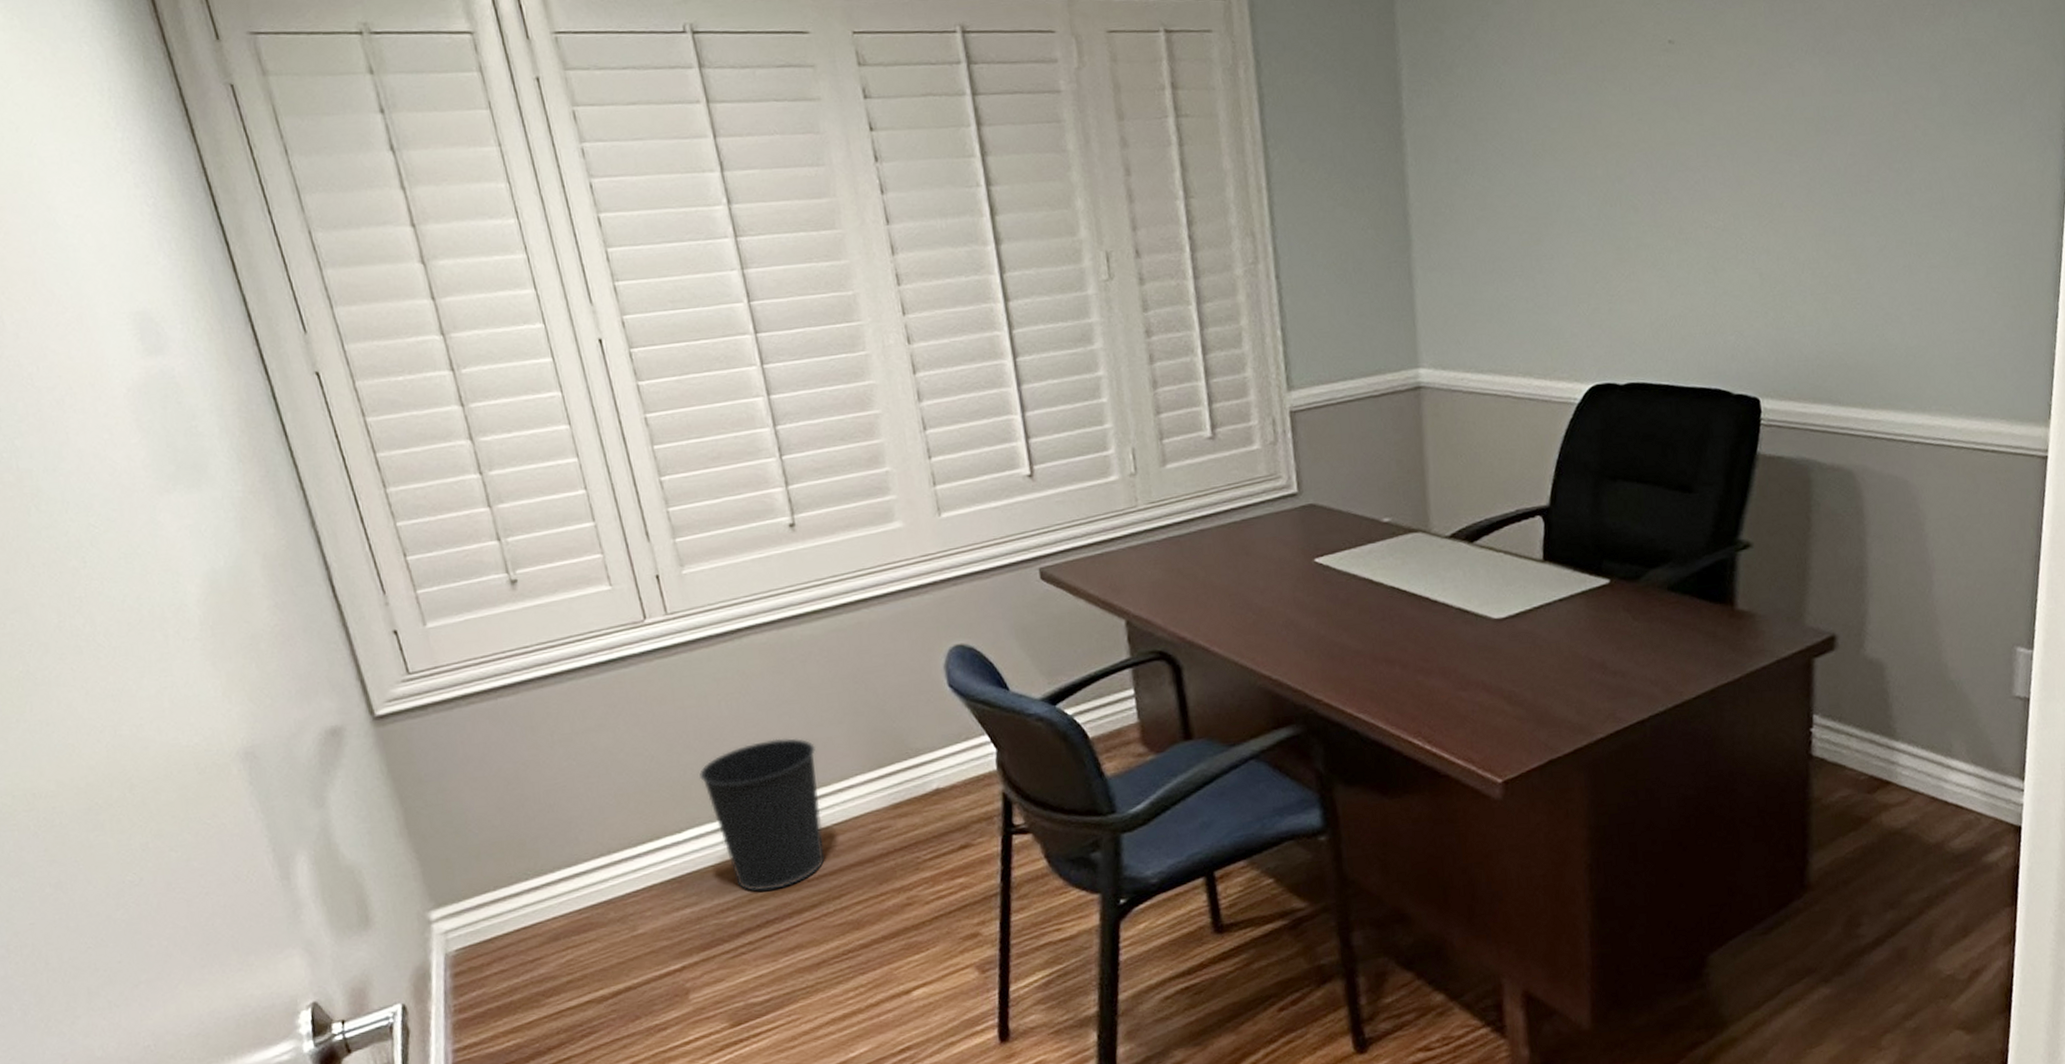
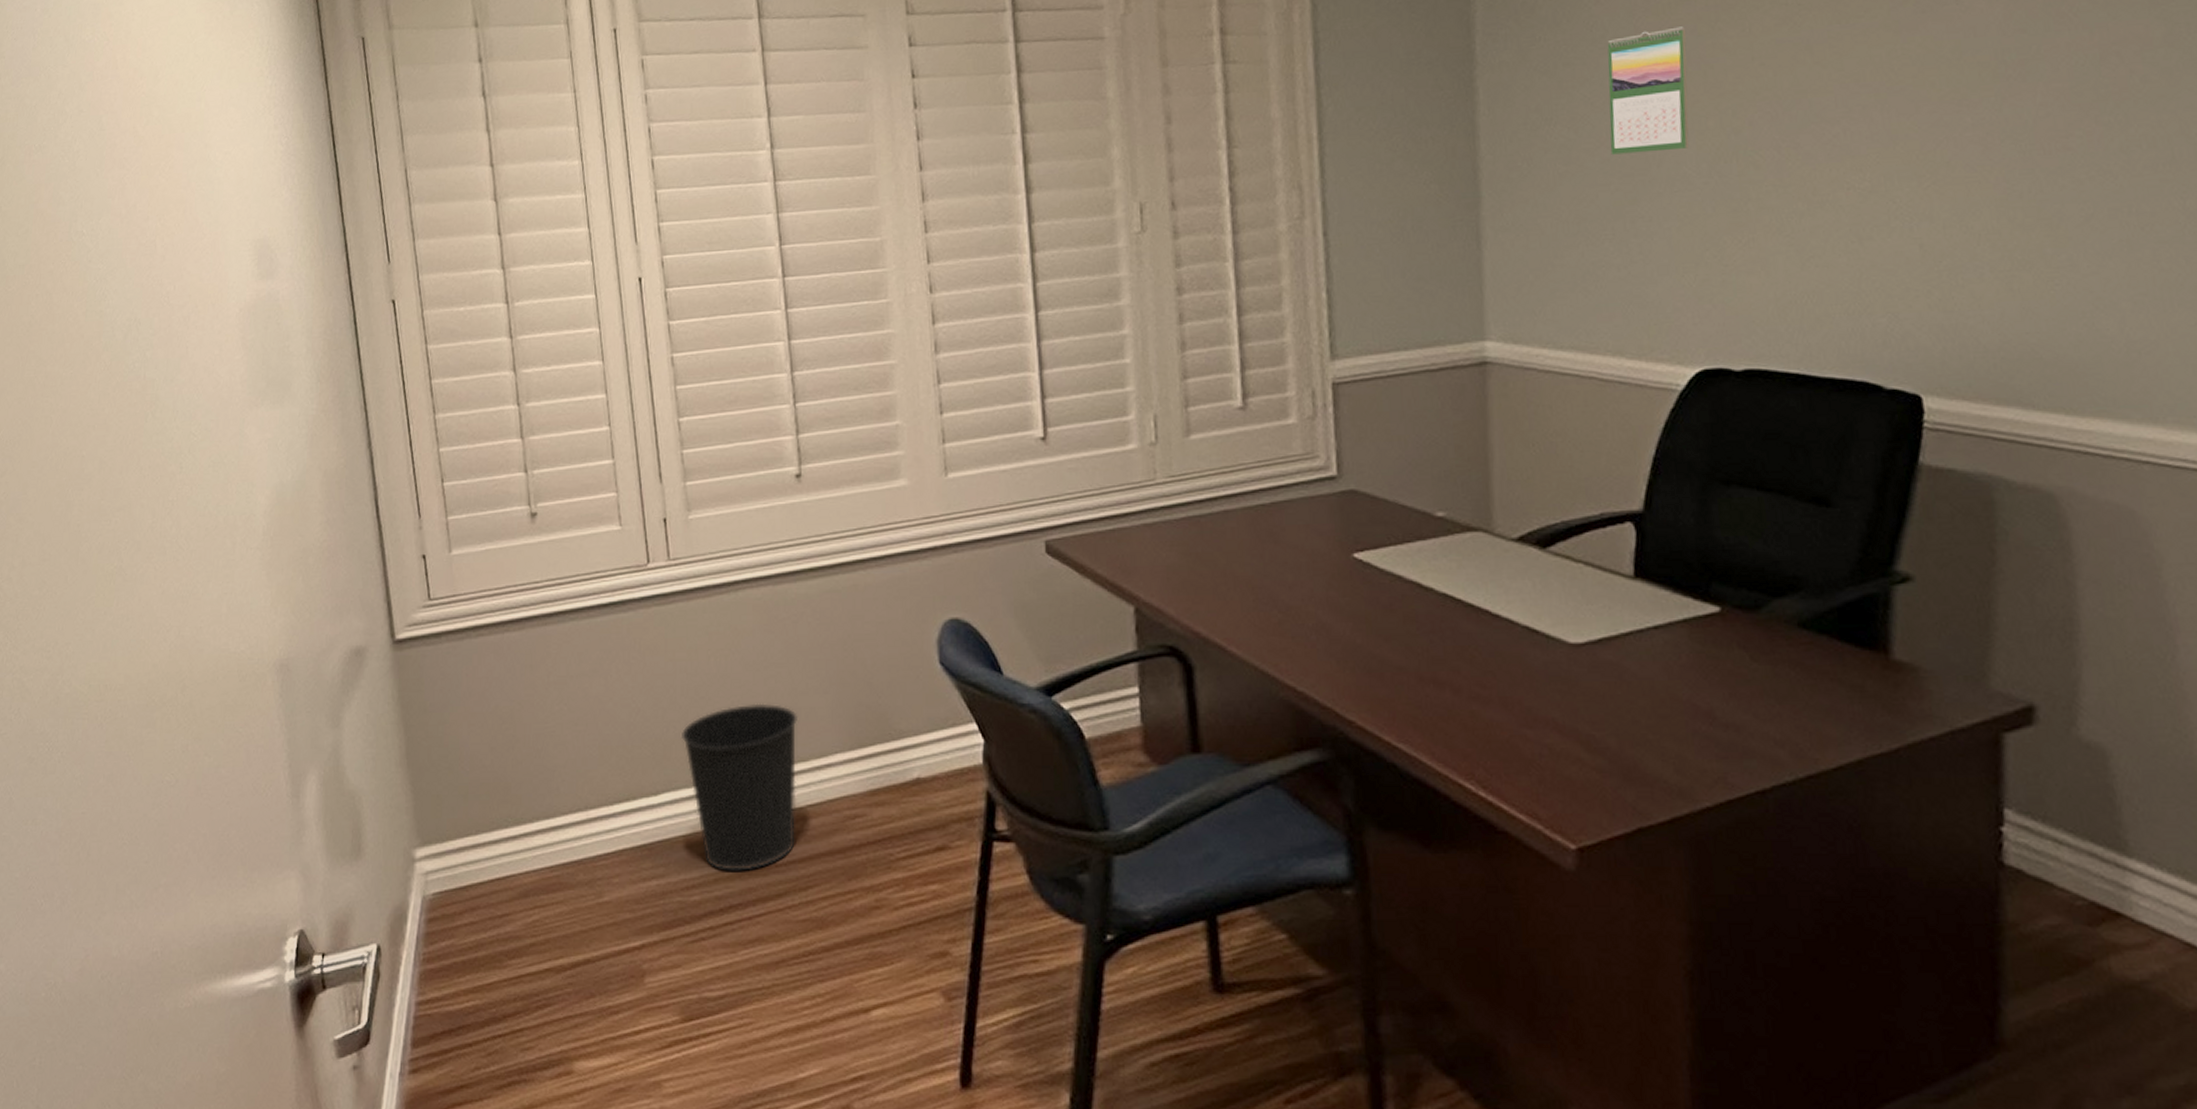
calendar: none [1514,85,1582,201] -> present [1607,26,1689,155]

